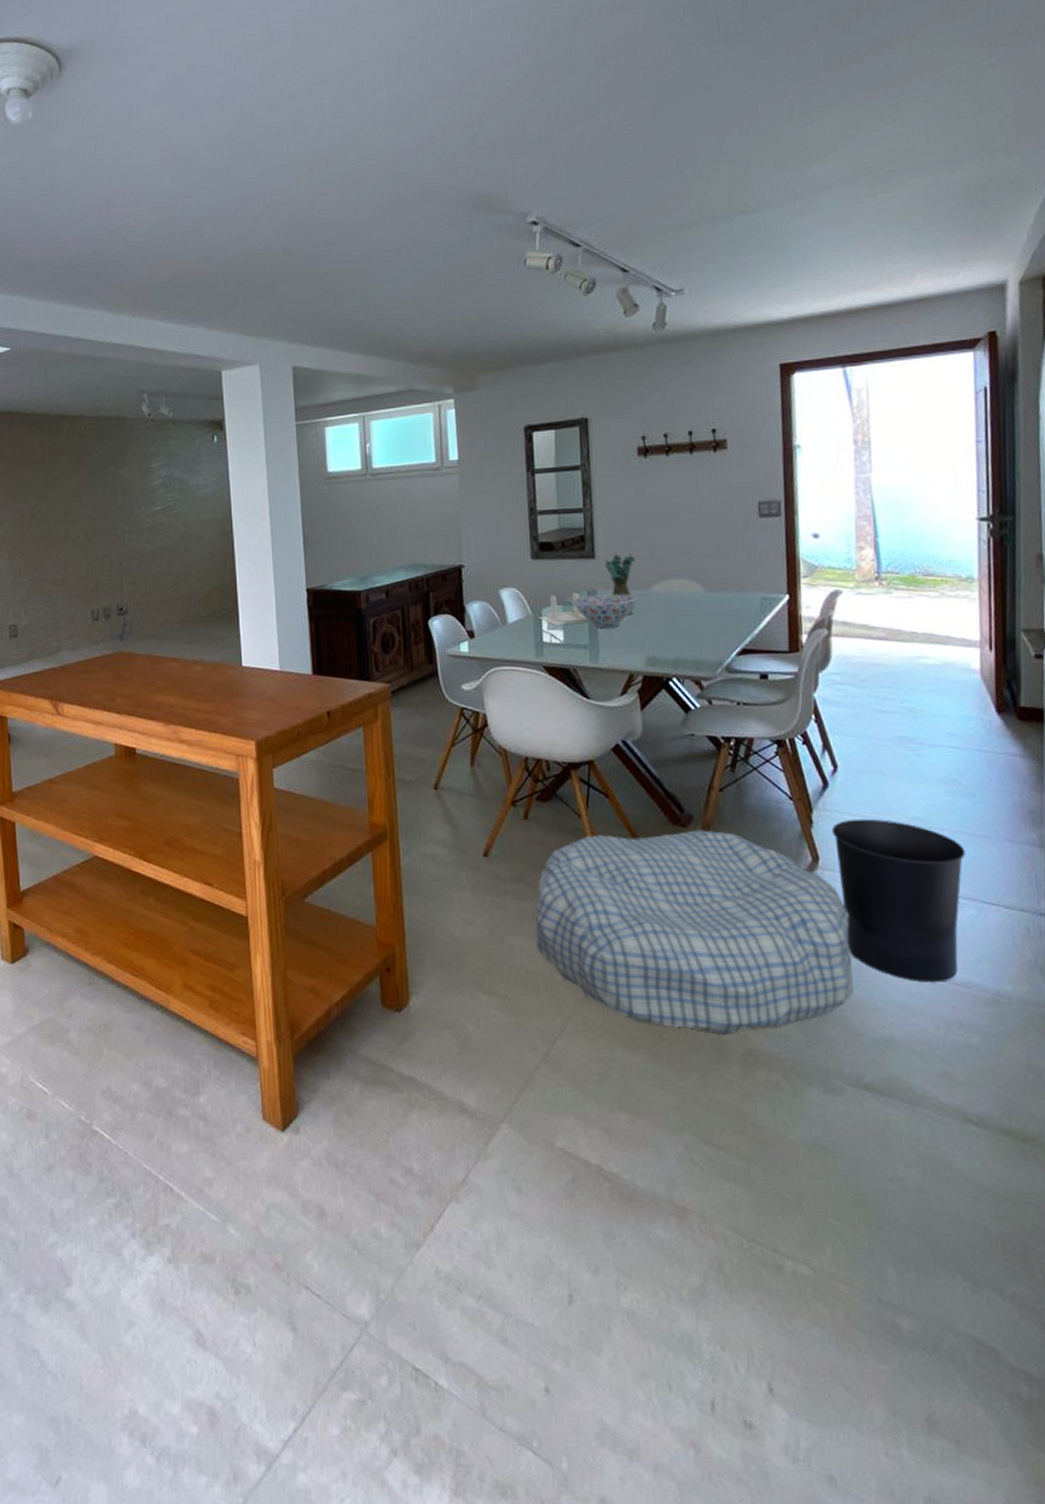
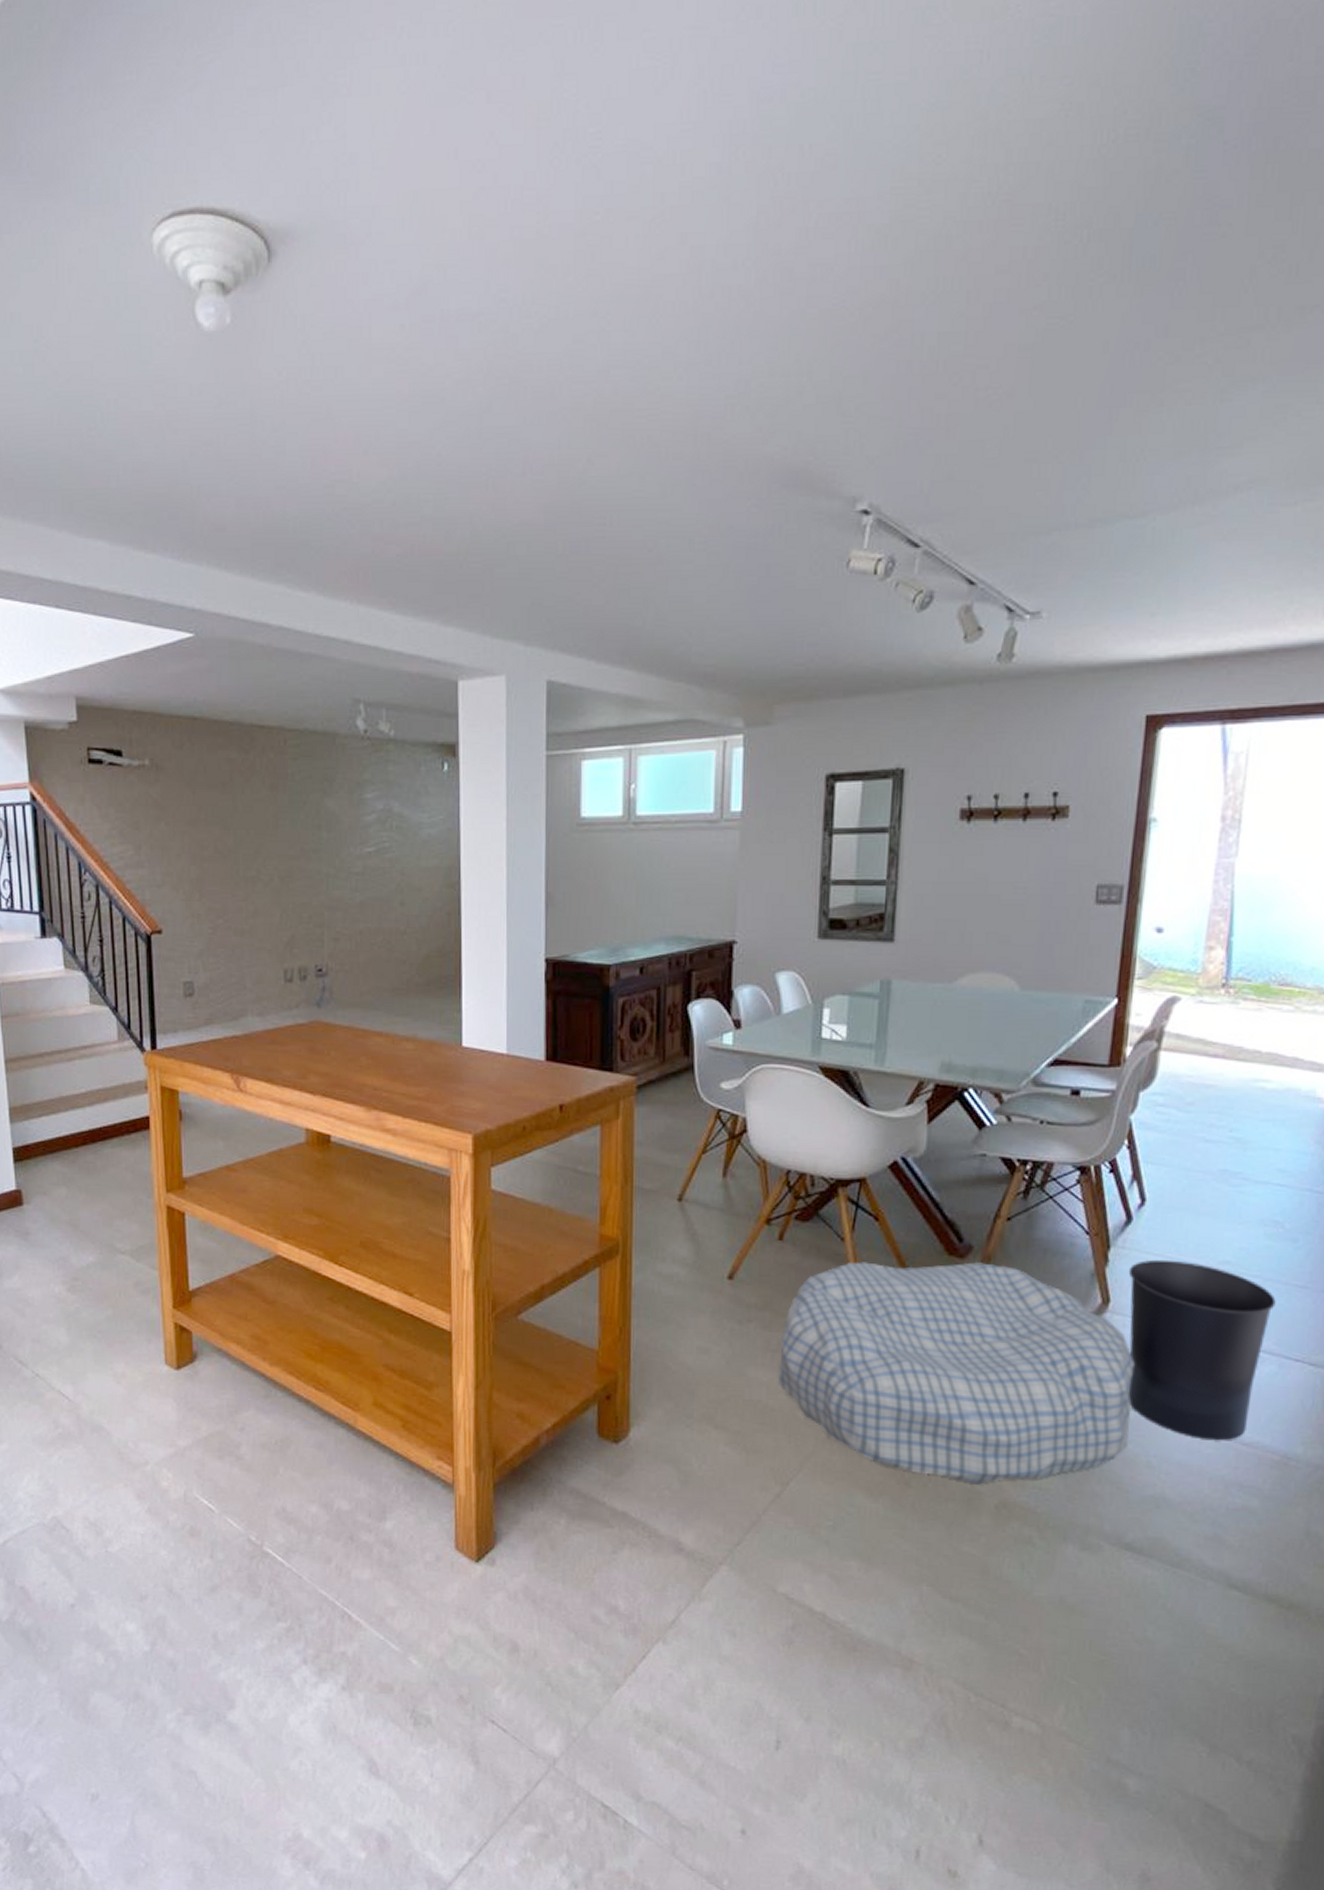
napkin holder: present [538,592,590,627] -> none [819,981,880,1020]
bowl: present [570,594,639,628] -> none [859,986,941,1026]
vase: present [605,552,635,616] -> none [905,936,942,1013]

